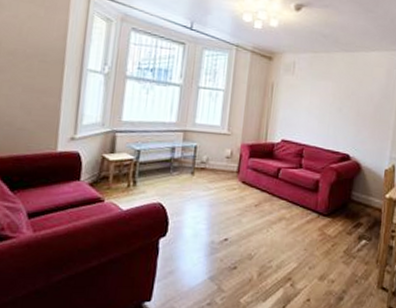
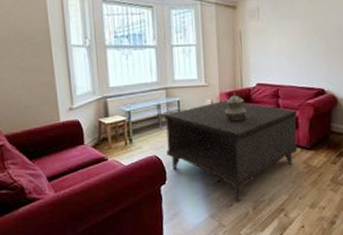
coffee table: none [173,152,320,266] -> present [164,100,298,202]
decorative urn: none [243,143,267,178] -> present [224,90,247,122]

